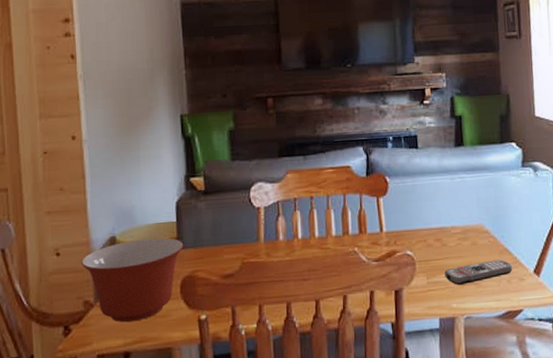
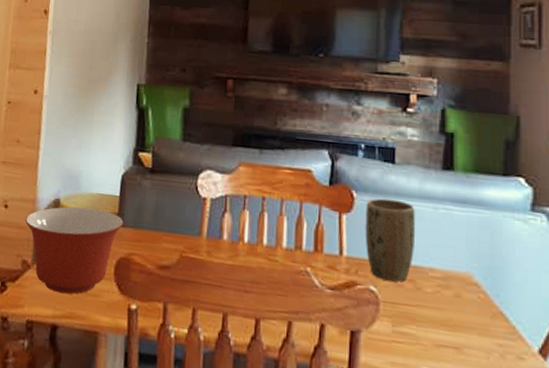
plant pot: none [398,177,439,244] -> present [365,198,415,282]
remote control: present [444,259,513,285] -> none [416,319,509,347]

